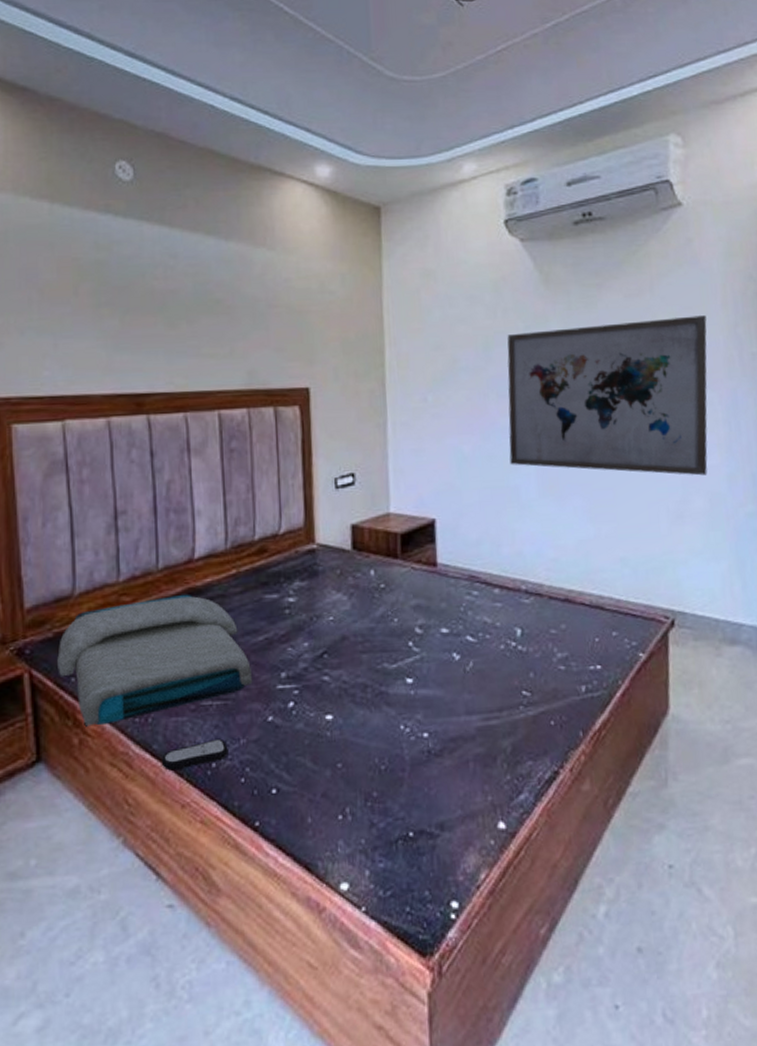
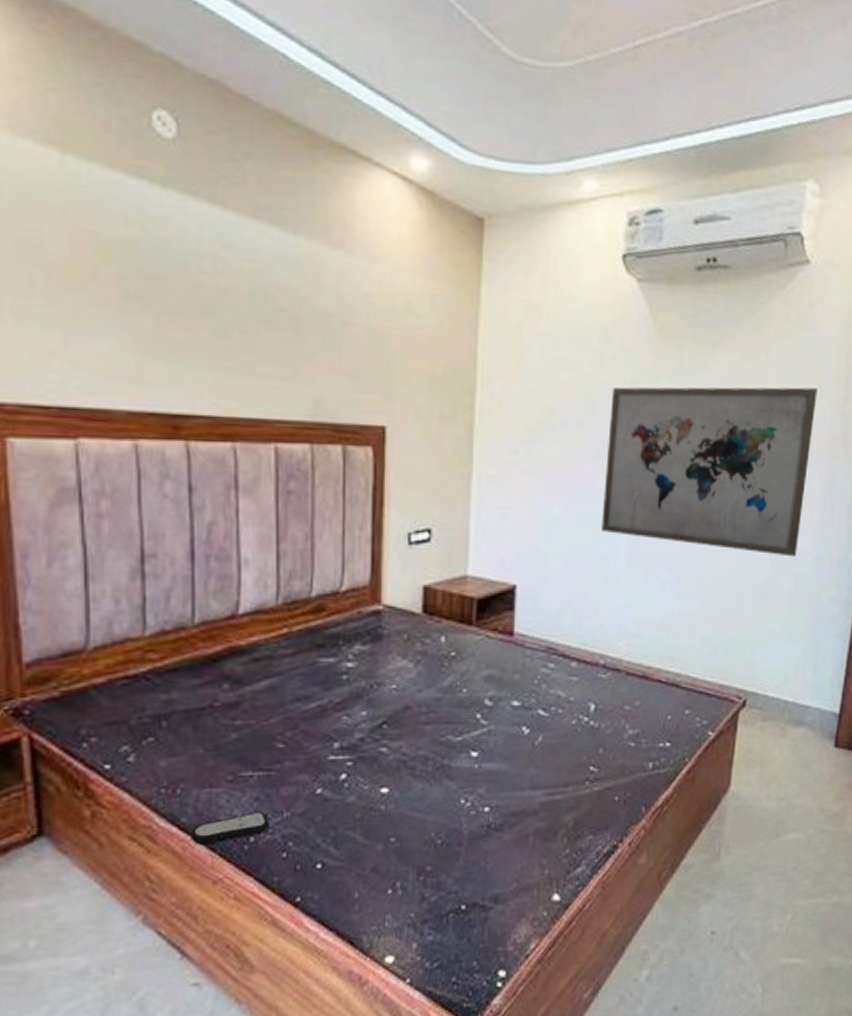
pillow: present [57,595,253,727] -> none [65,655,301,798]

